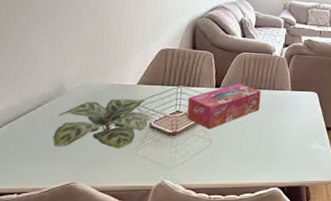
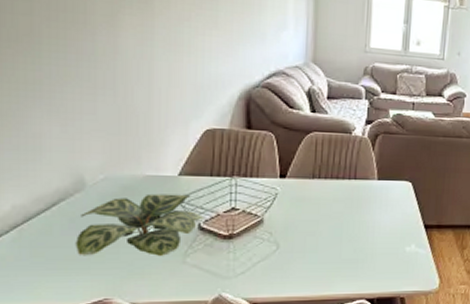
tissue box: present [187,83,261,130] -> none [245,171,340,231]

